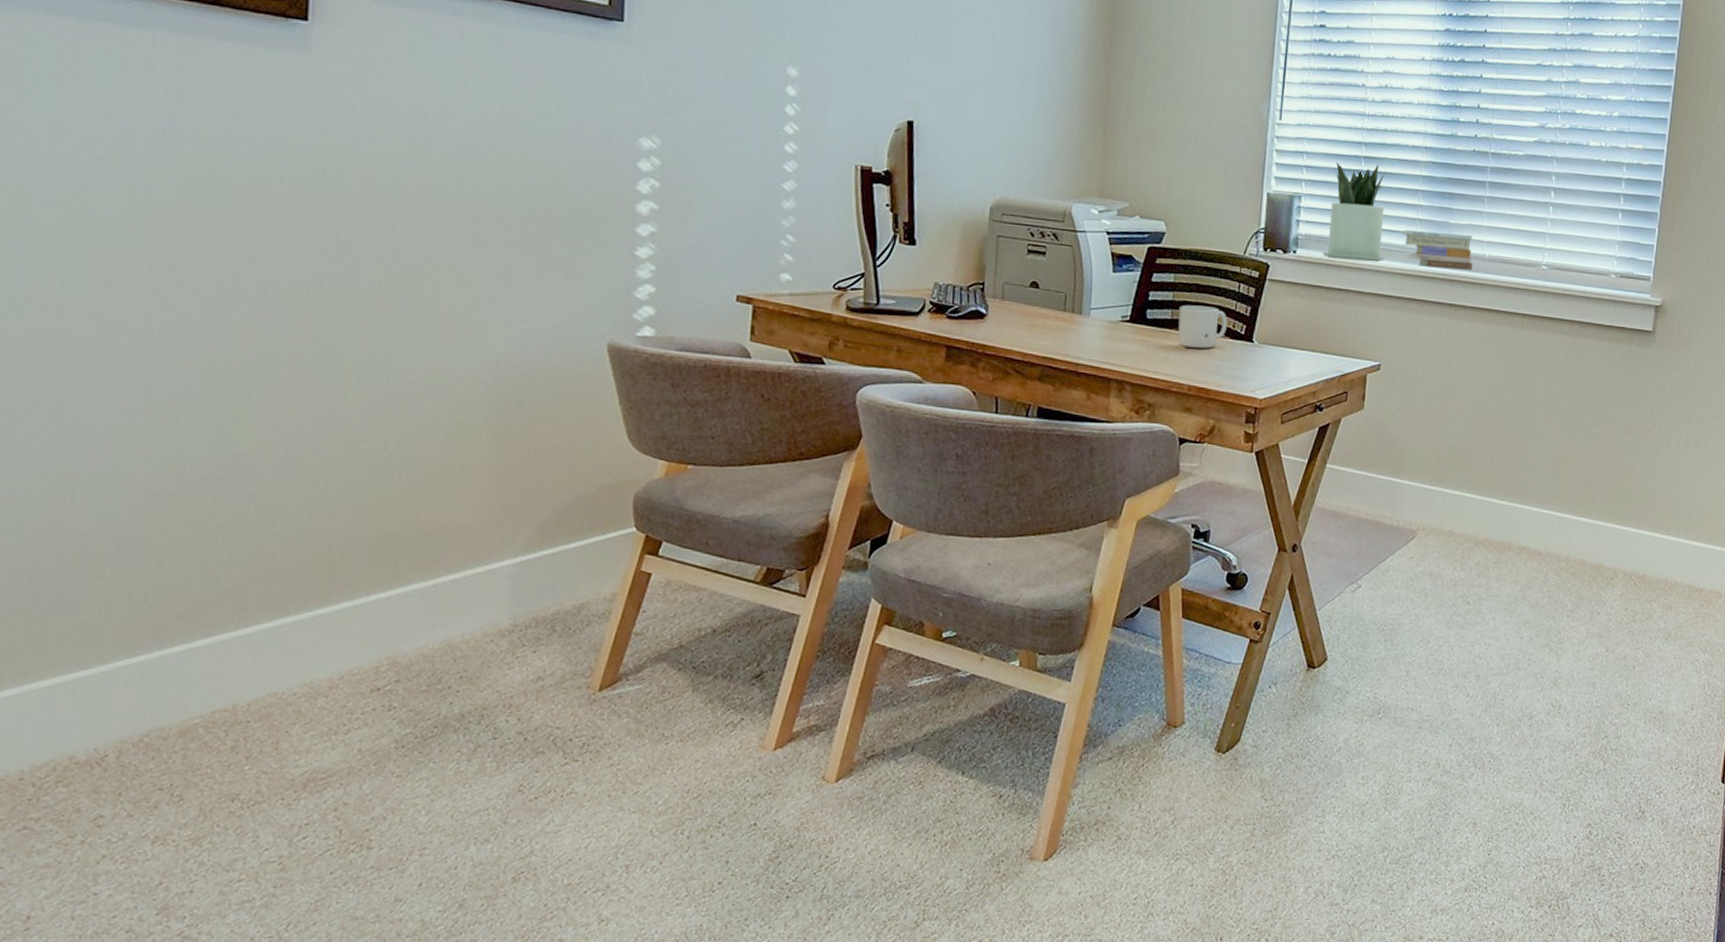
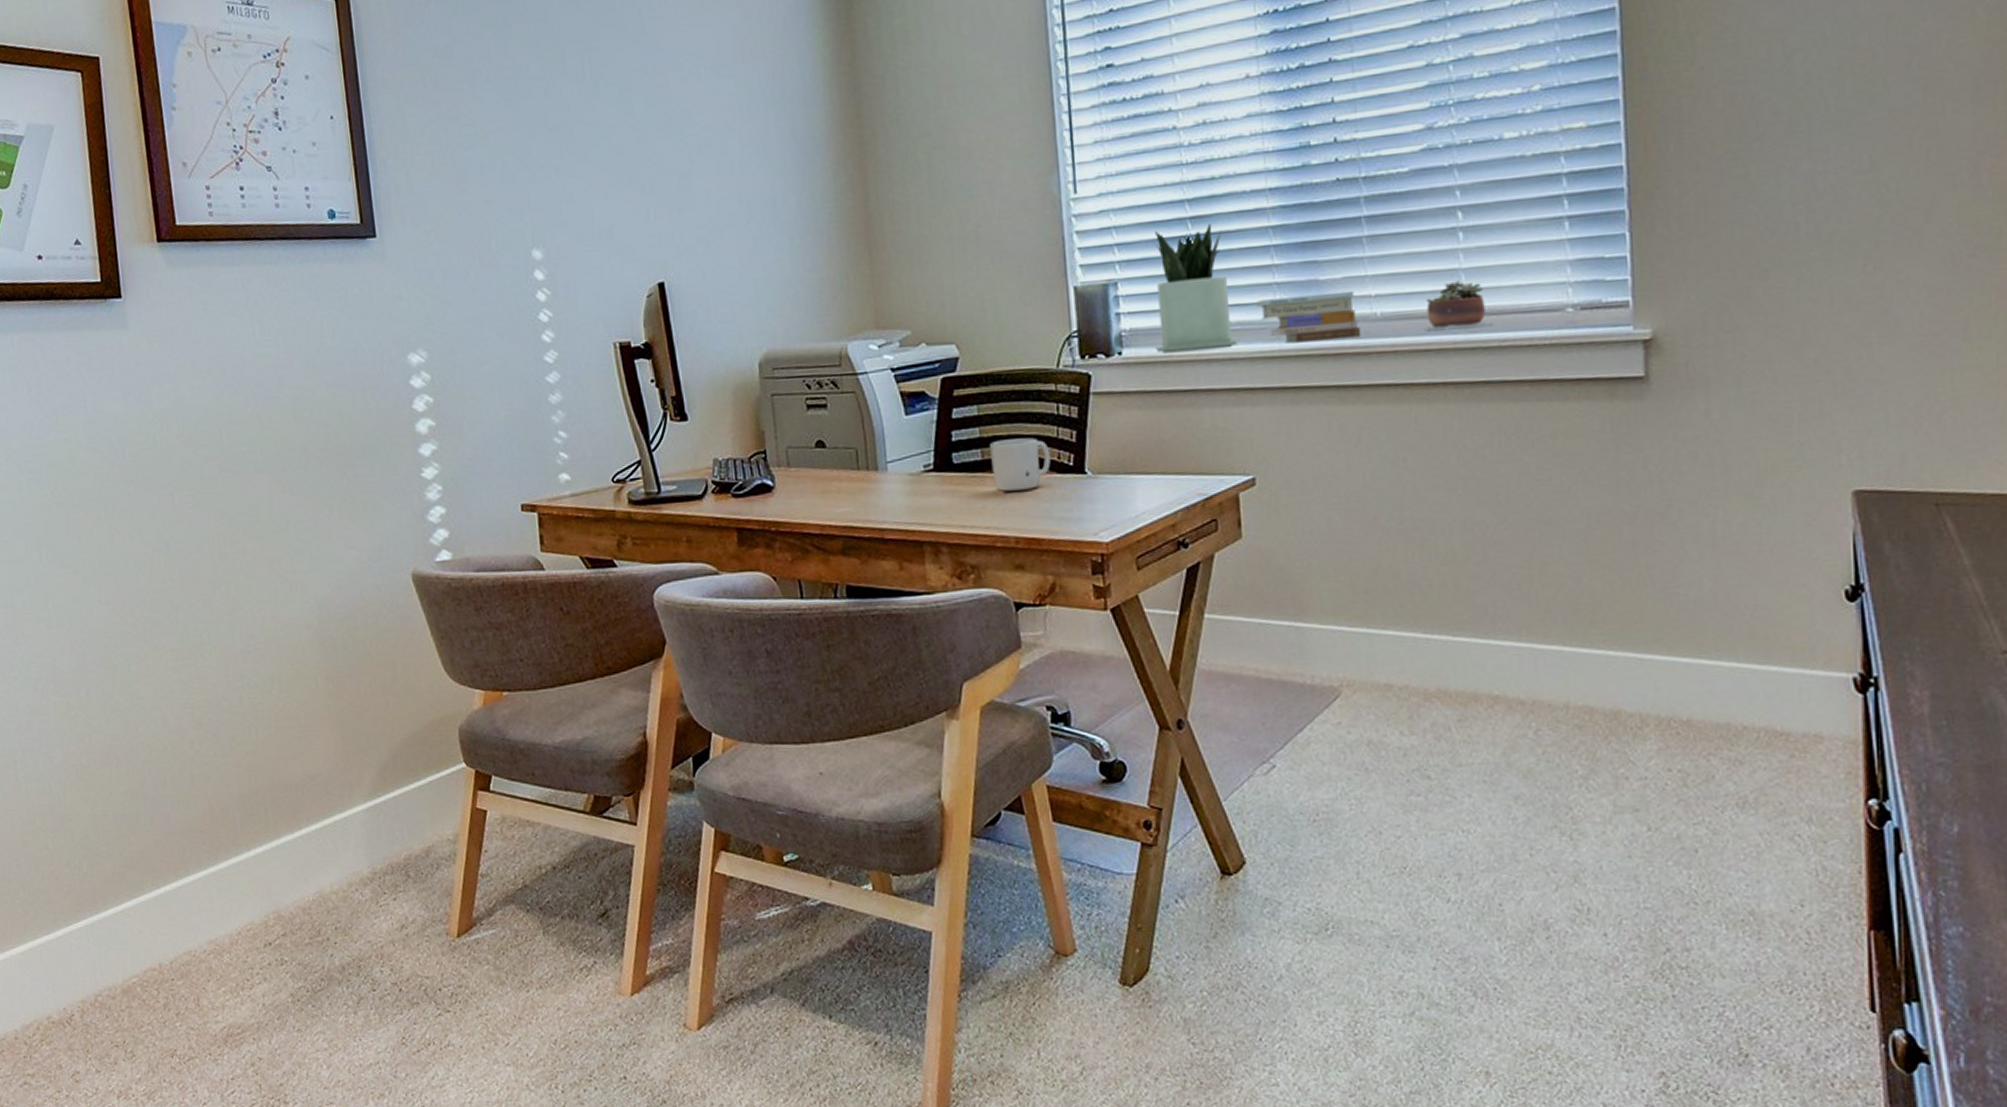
succulent plant: none [1516,241,1563,279] -> present [1424,281,1494,333]

